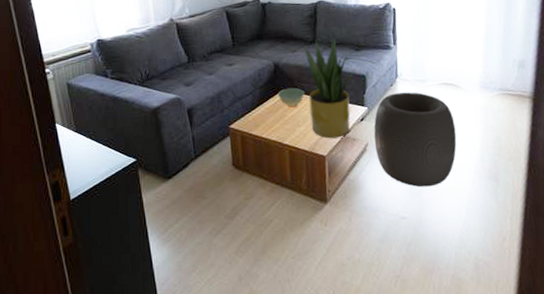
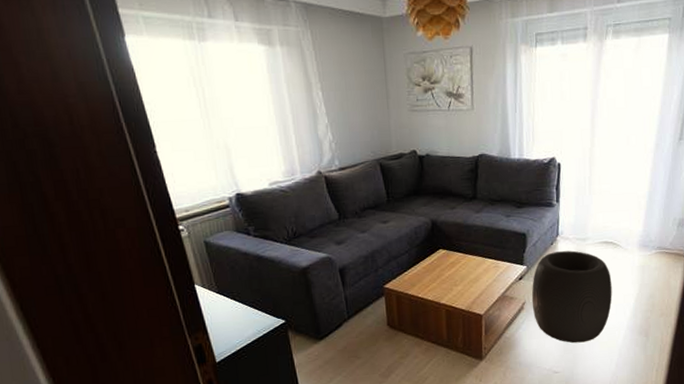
bowl: present [277,87,305,108] -> none [435,246,463,267]
planter: present [303,37,356,139] -> none [462,193,516,298]

